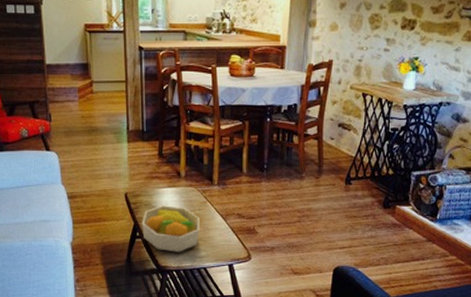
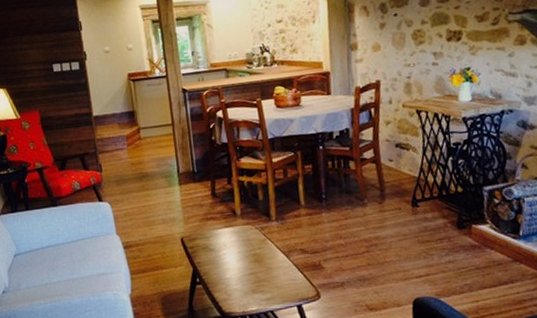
fruit bowl: present [142,206,200,252] -> none [201,247,262,297]

